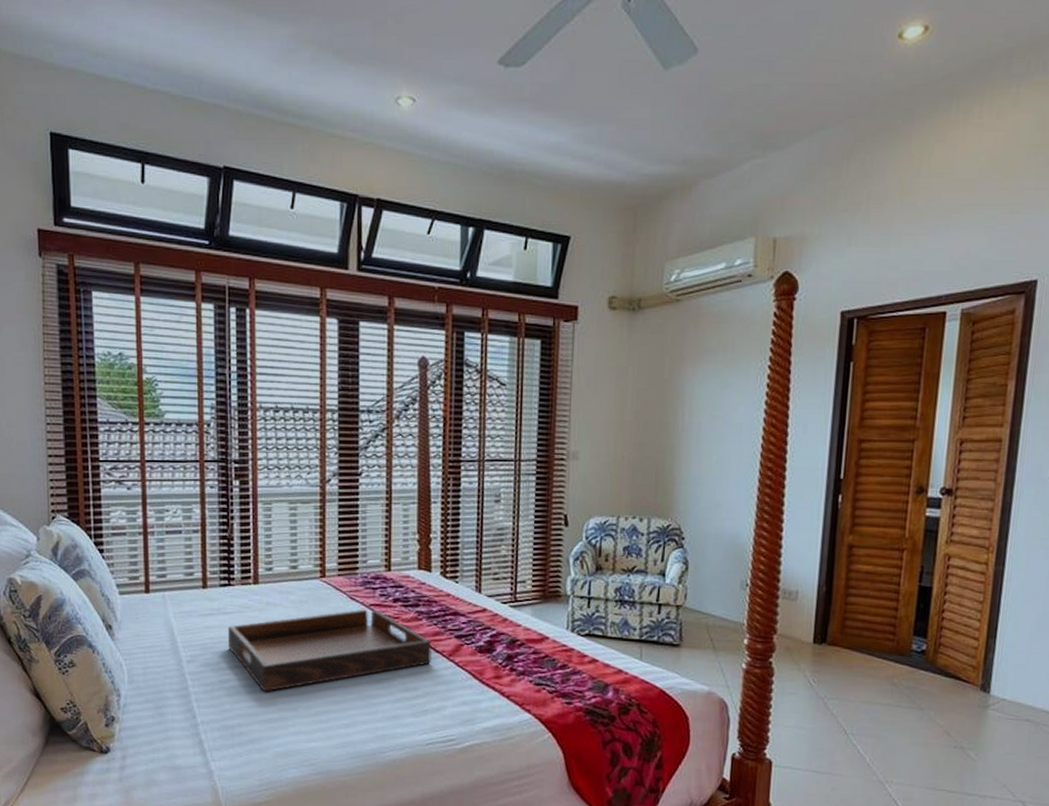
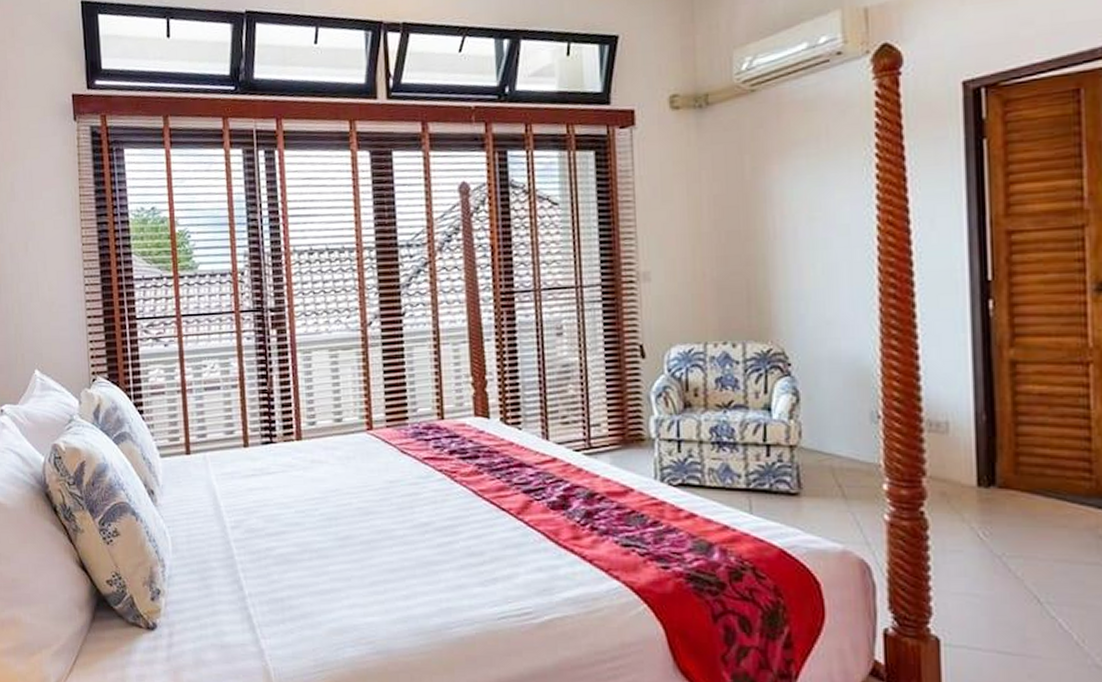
serving tray: present [227,609,432,692] -> none [271,463,497,560]

